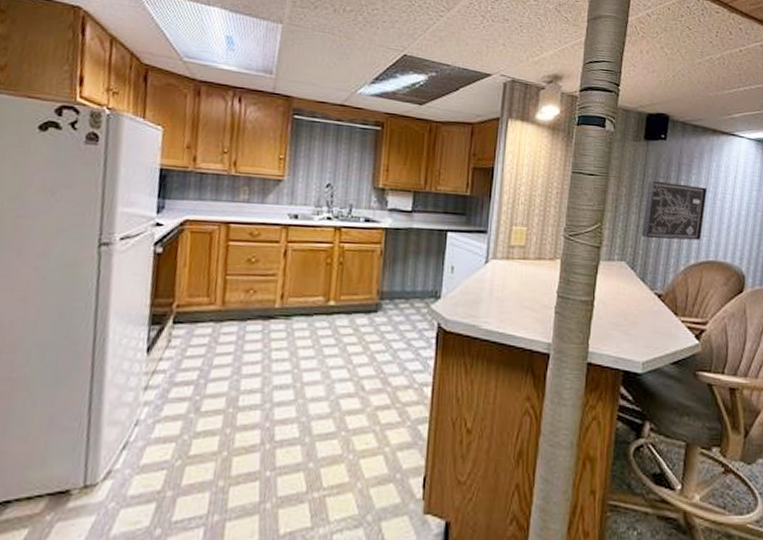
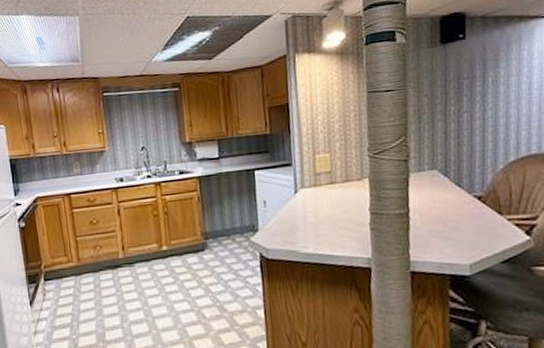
wall art: present [641,180,708,240] -> none [450,79,521,143]

